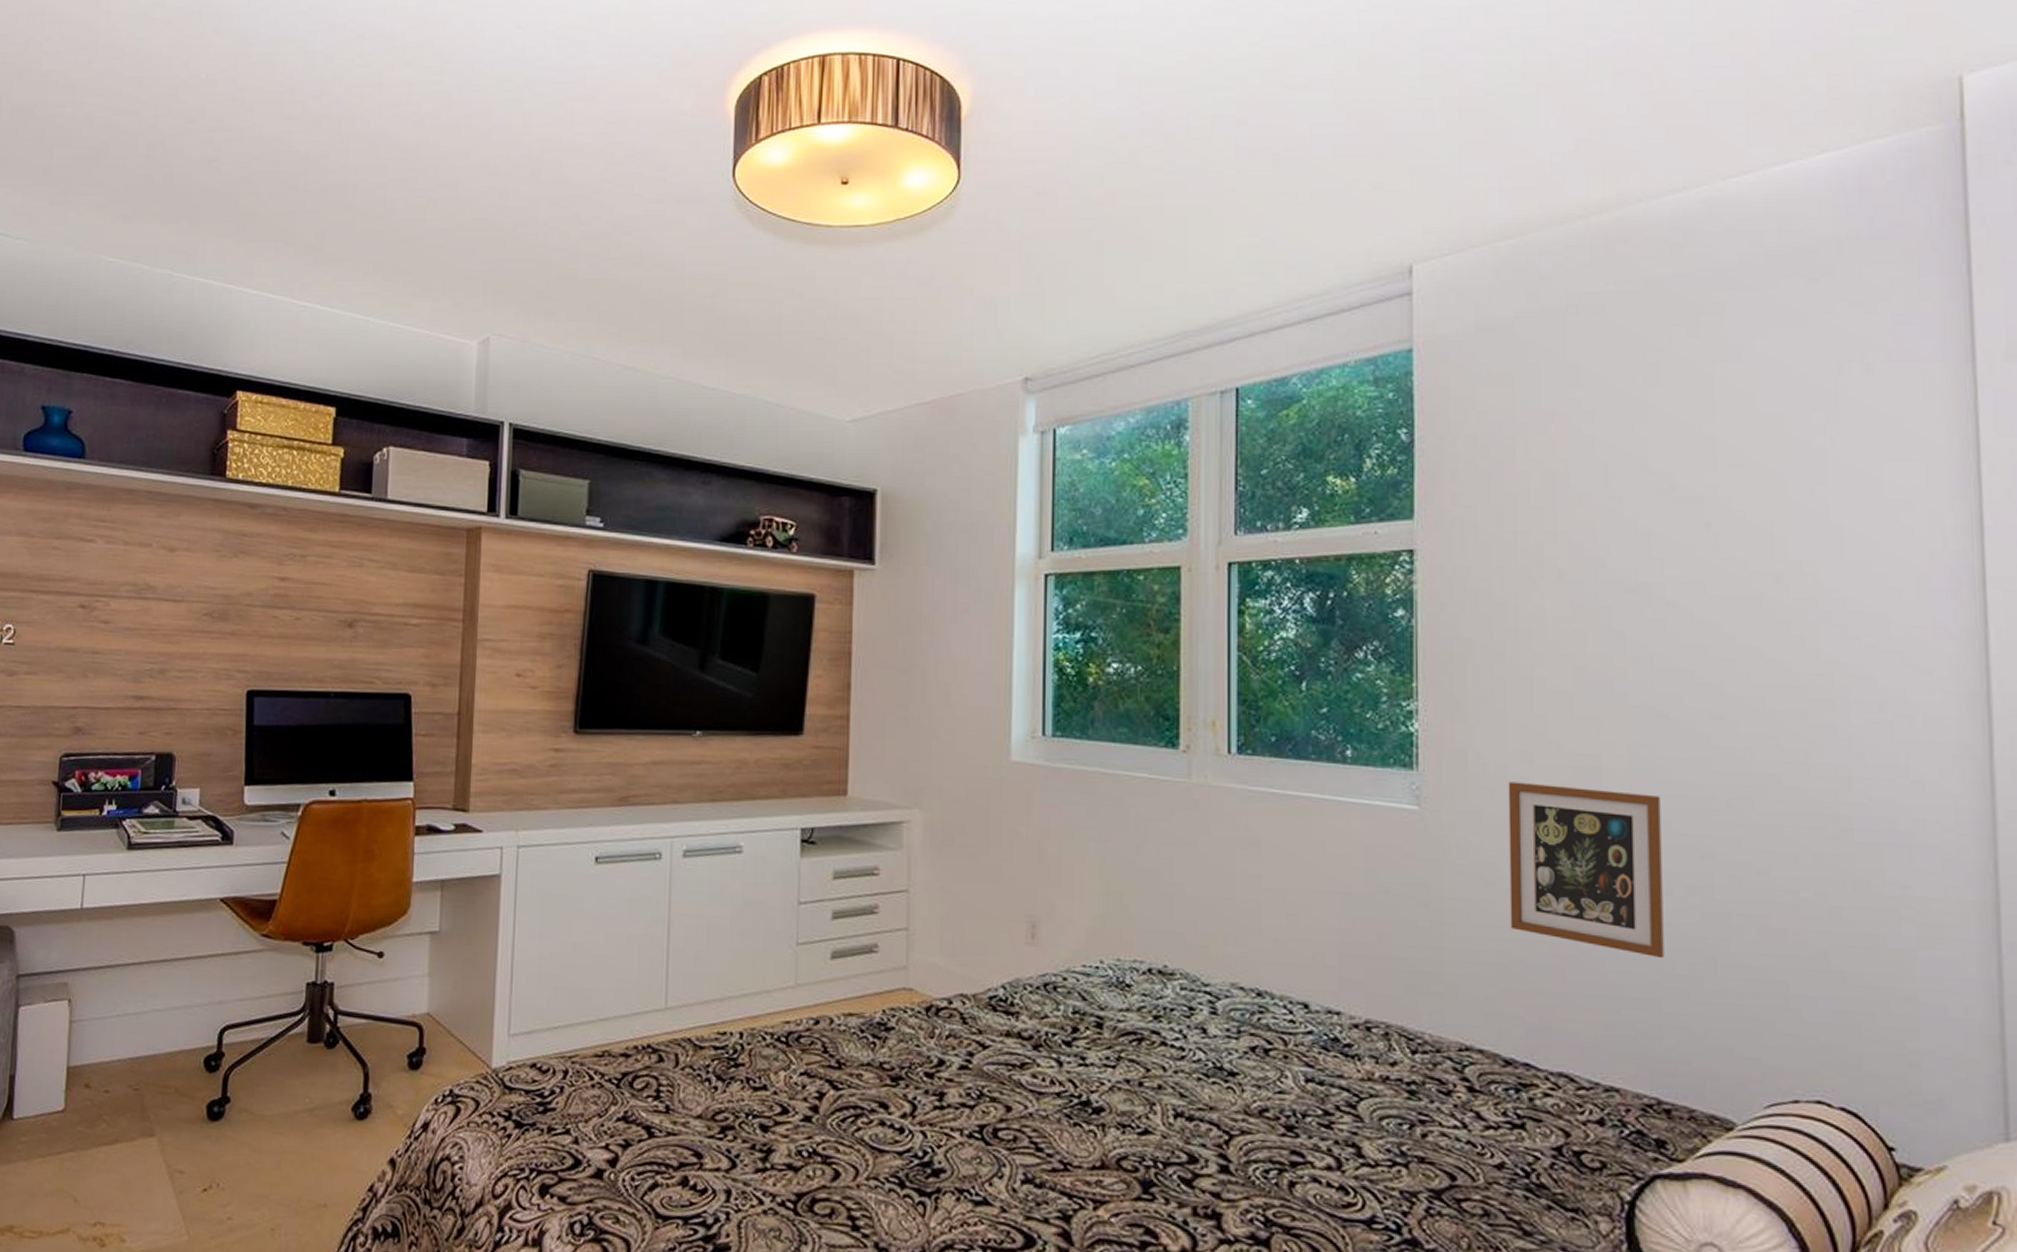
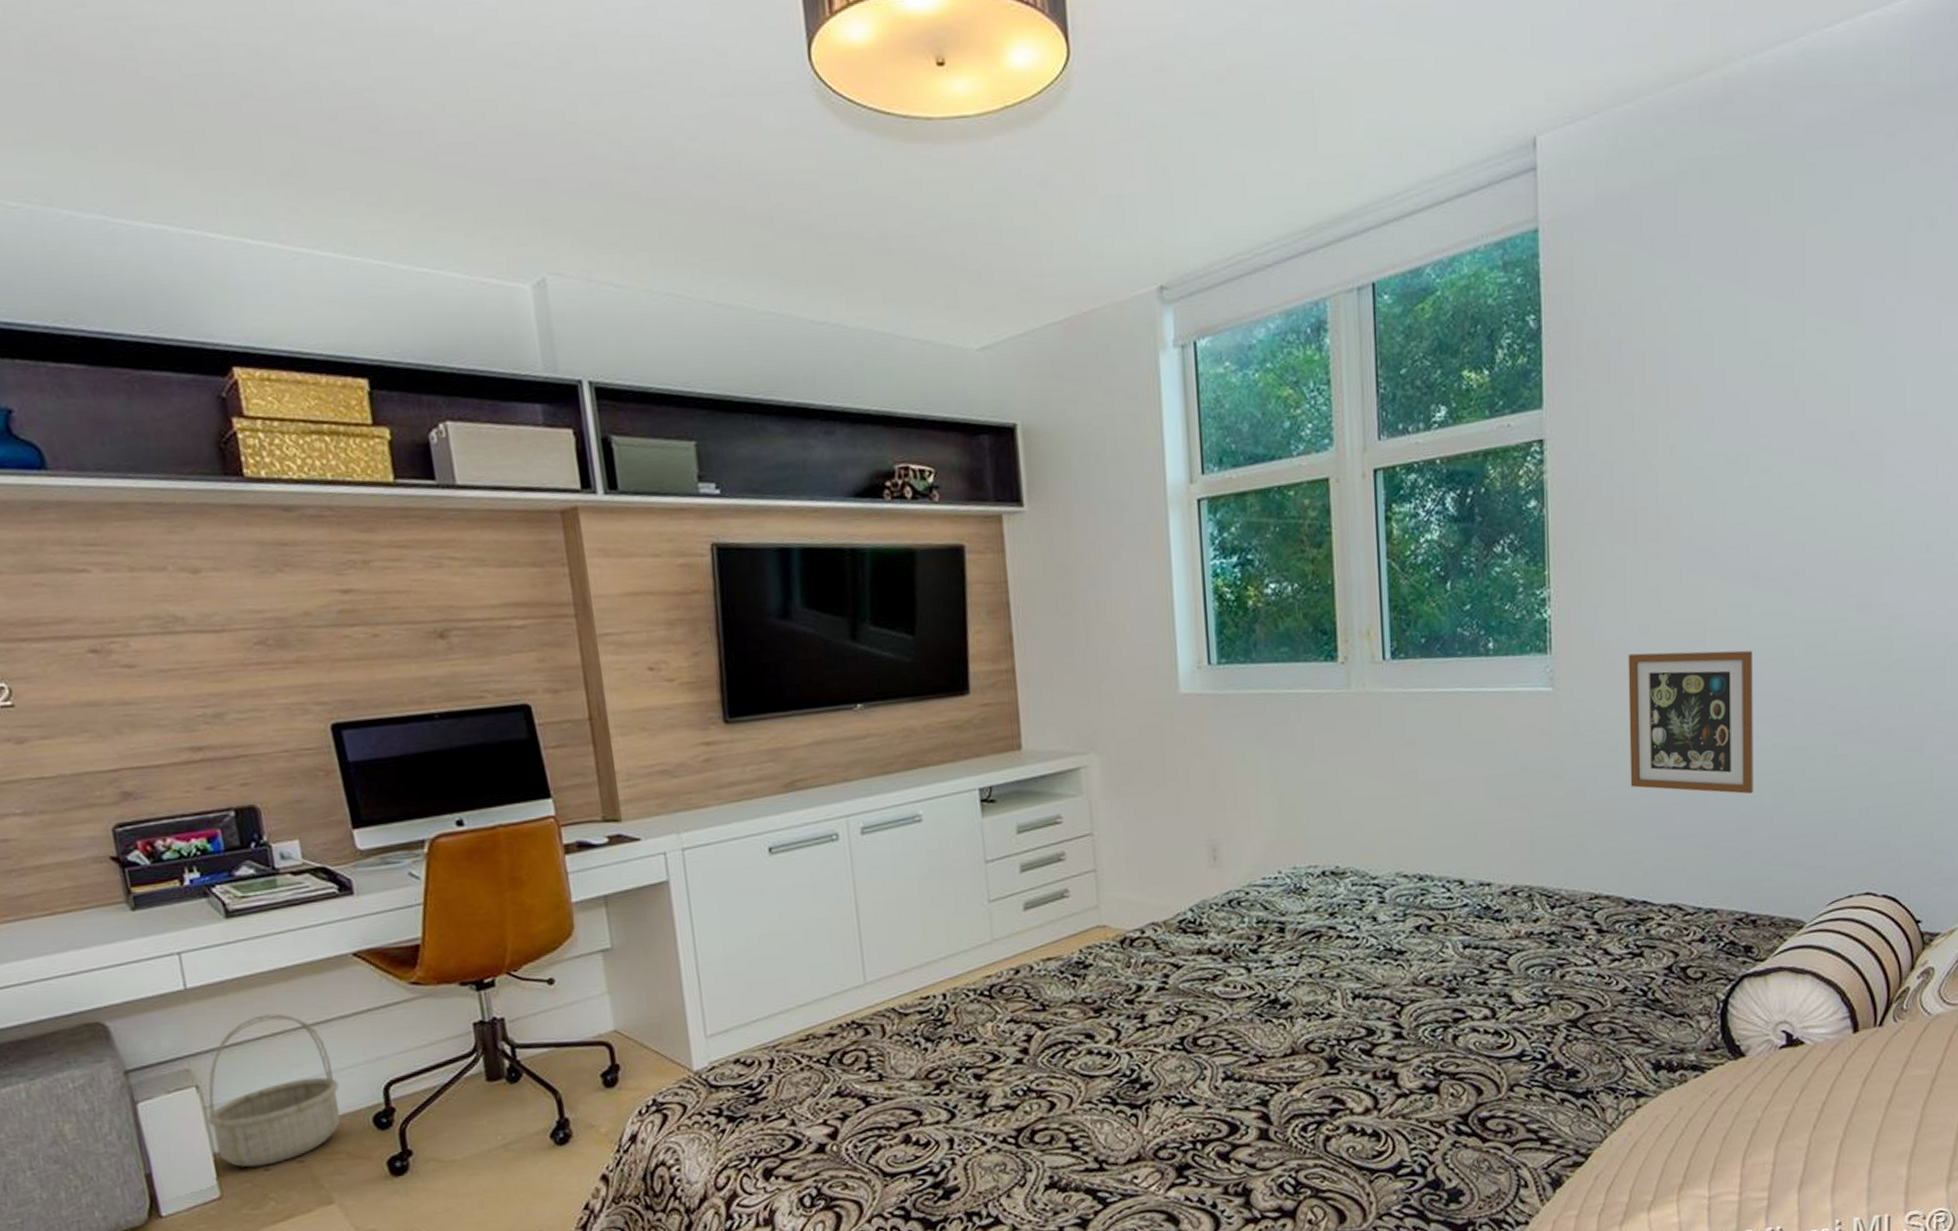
basket: none [70,943,183,1088] -> present [207,1013,341,1168]

